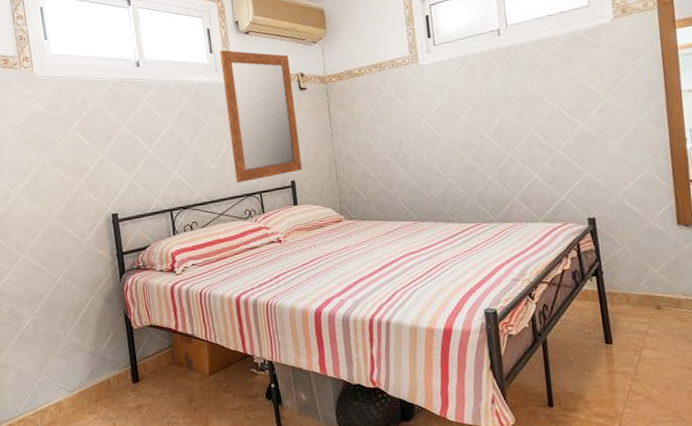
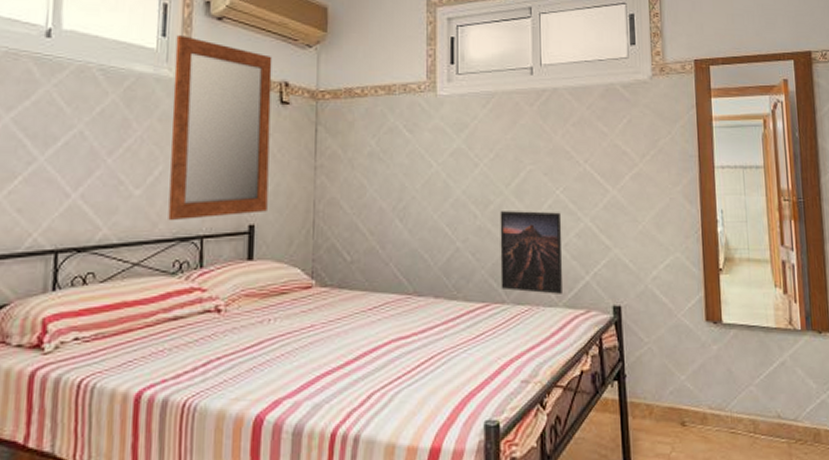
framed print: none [481,147,541,213] -> present [500,211,563,294]

